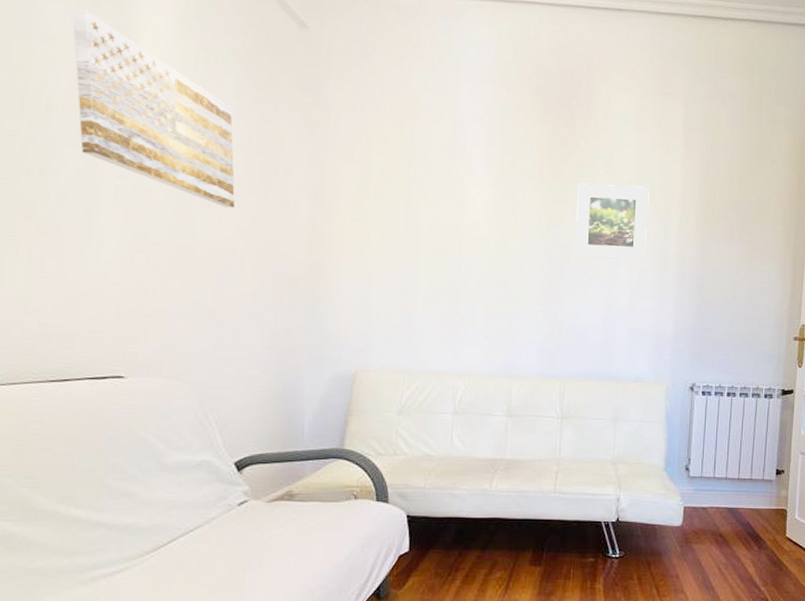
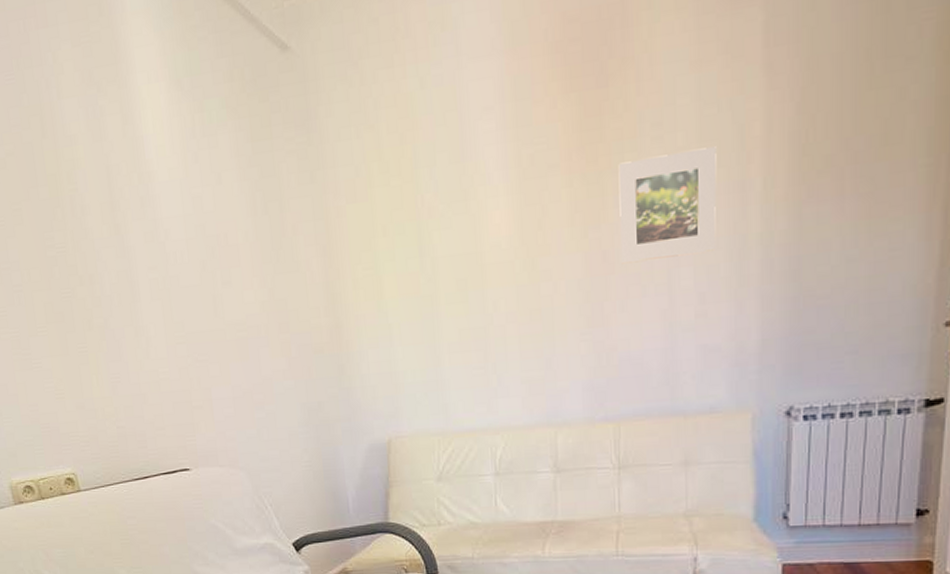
wall art: present [72,9,236,208] -> none [81,97,253,282]

